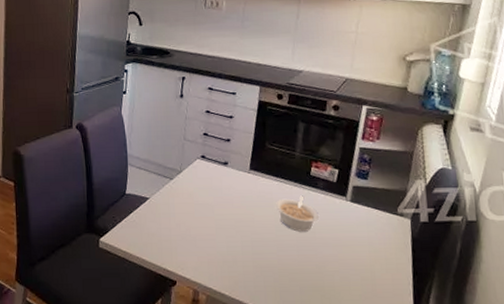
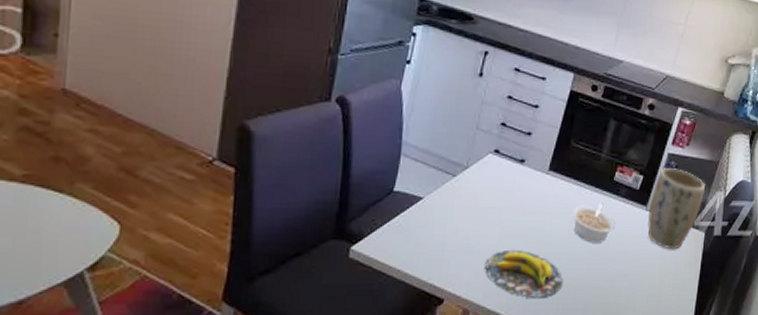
banana: none [207,238,278,281] -> present [485,249,564,298]
plant pot: none [348,161,404,236] -> present [647,168,706,250]

